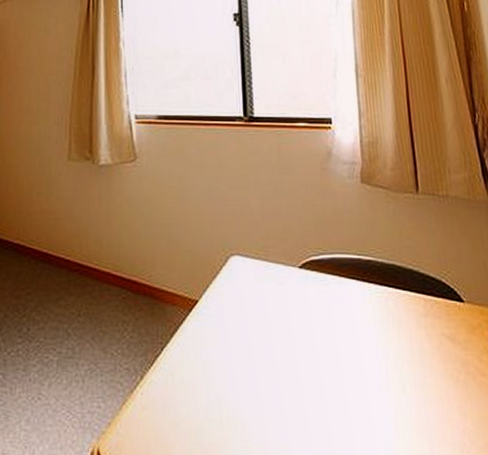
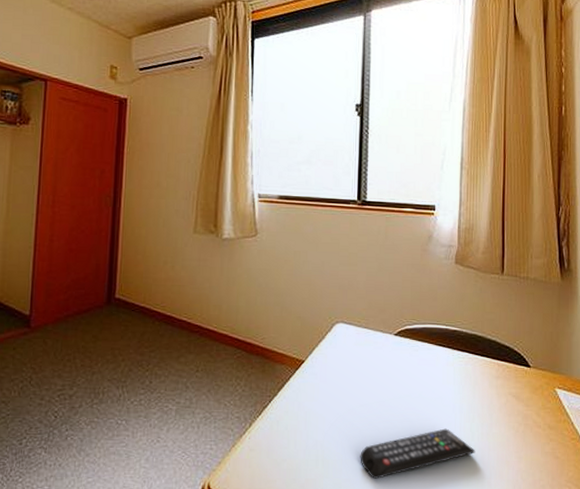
remote control: none [271,379,409,442] -> present [360,428,475,479]

